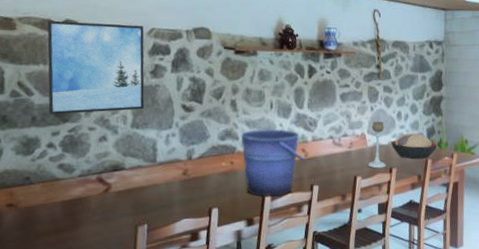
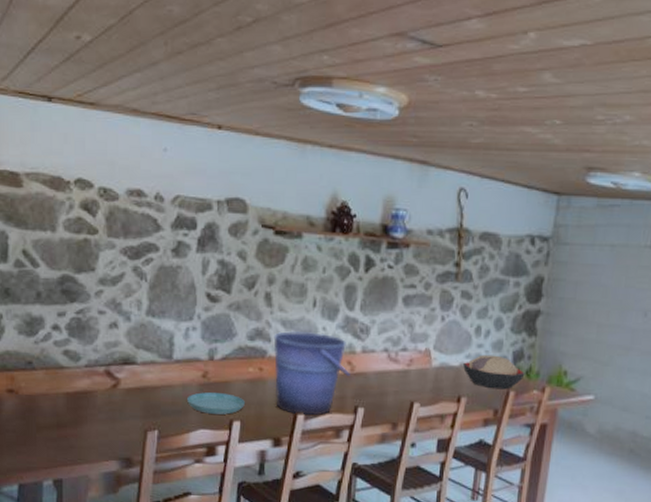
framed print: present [47,20,145,114] -> none [55,178,168,295]
saucer: none [171,186,222,205] -> present [187,392,246,415]
candle holder: present [368,121,386,169] -> none [430,335,457,396]

